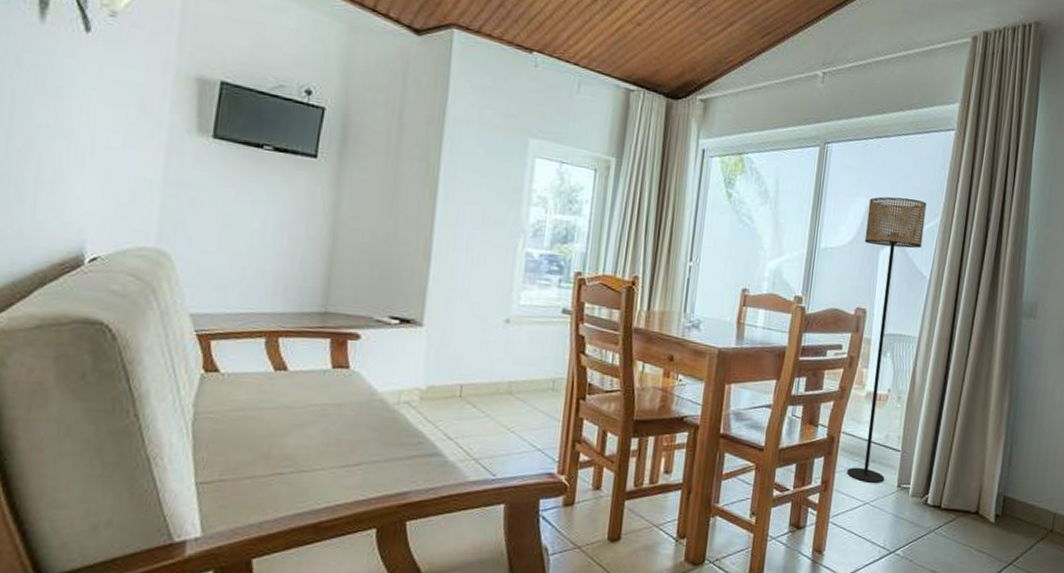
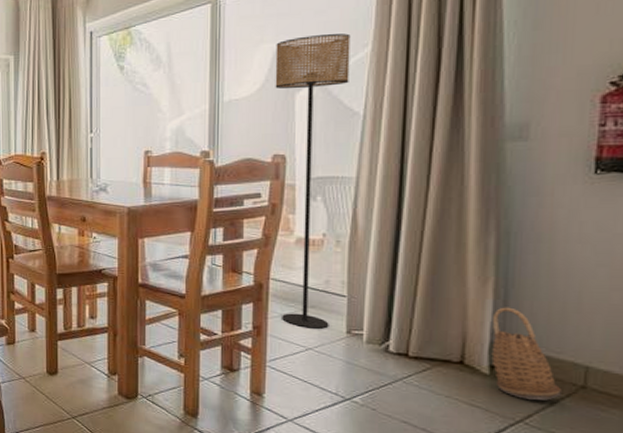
basket: none [997,462,1039,544] -> present [491,307,562,400]

